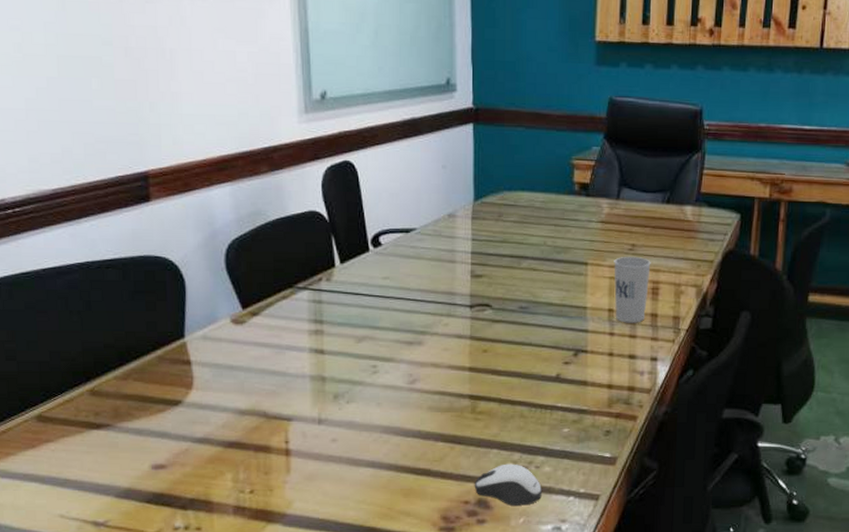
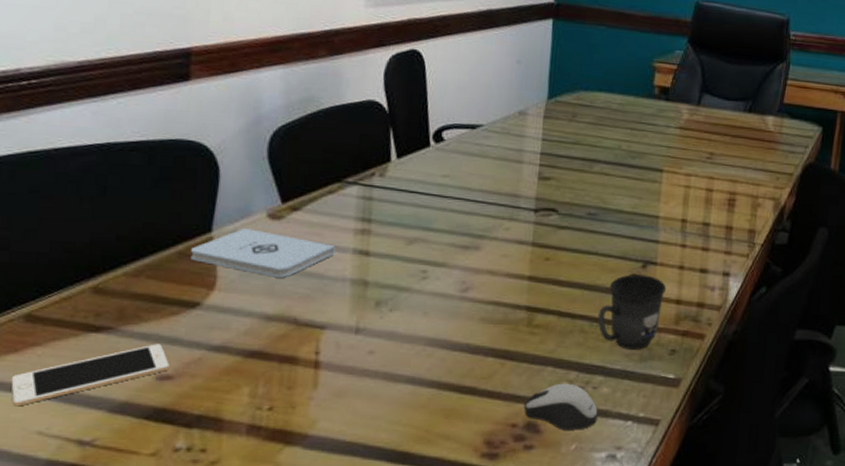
cell phone: none [32,438,162,494] -> present [11,344,170,407]
notepad: none [169,333,294,376] -> present [191,228,336,278]
mug: none [536,362,598,432] -> present [598,274,667,350]
cup: present [614,256,651,323] -> none [688,164,729,235]

